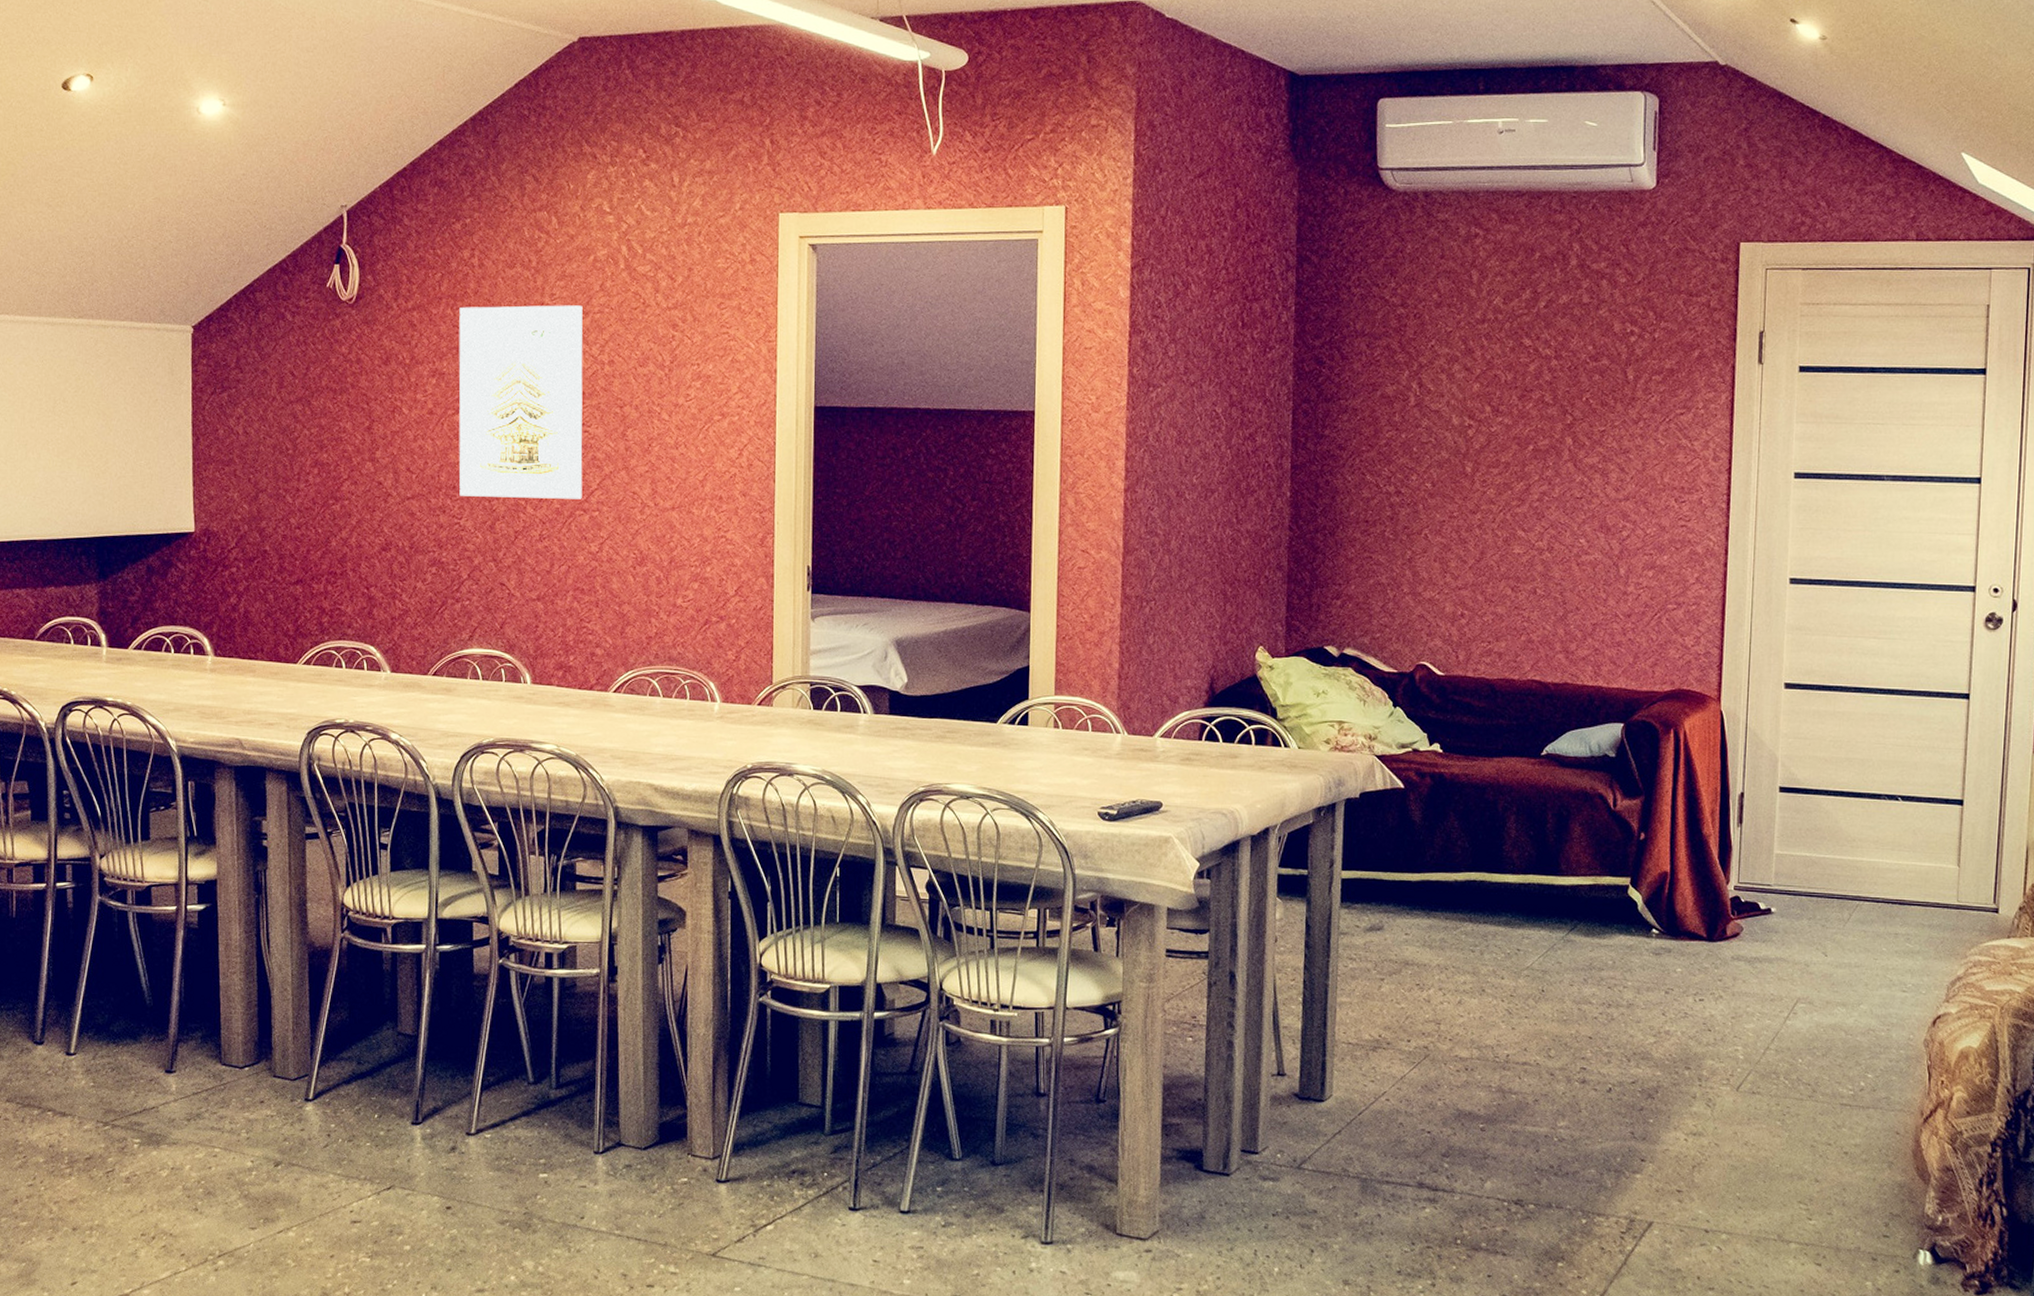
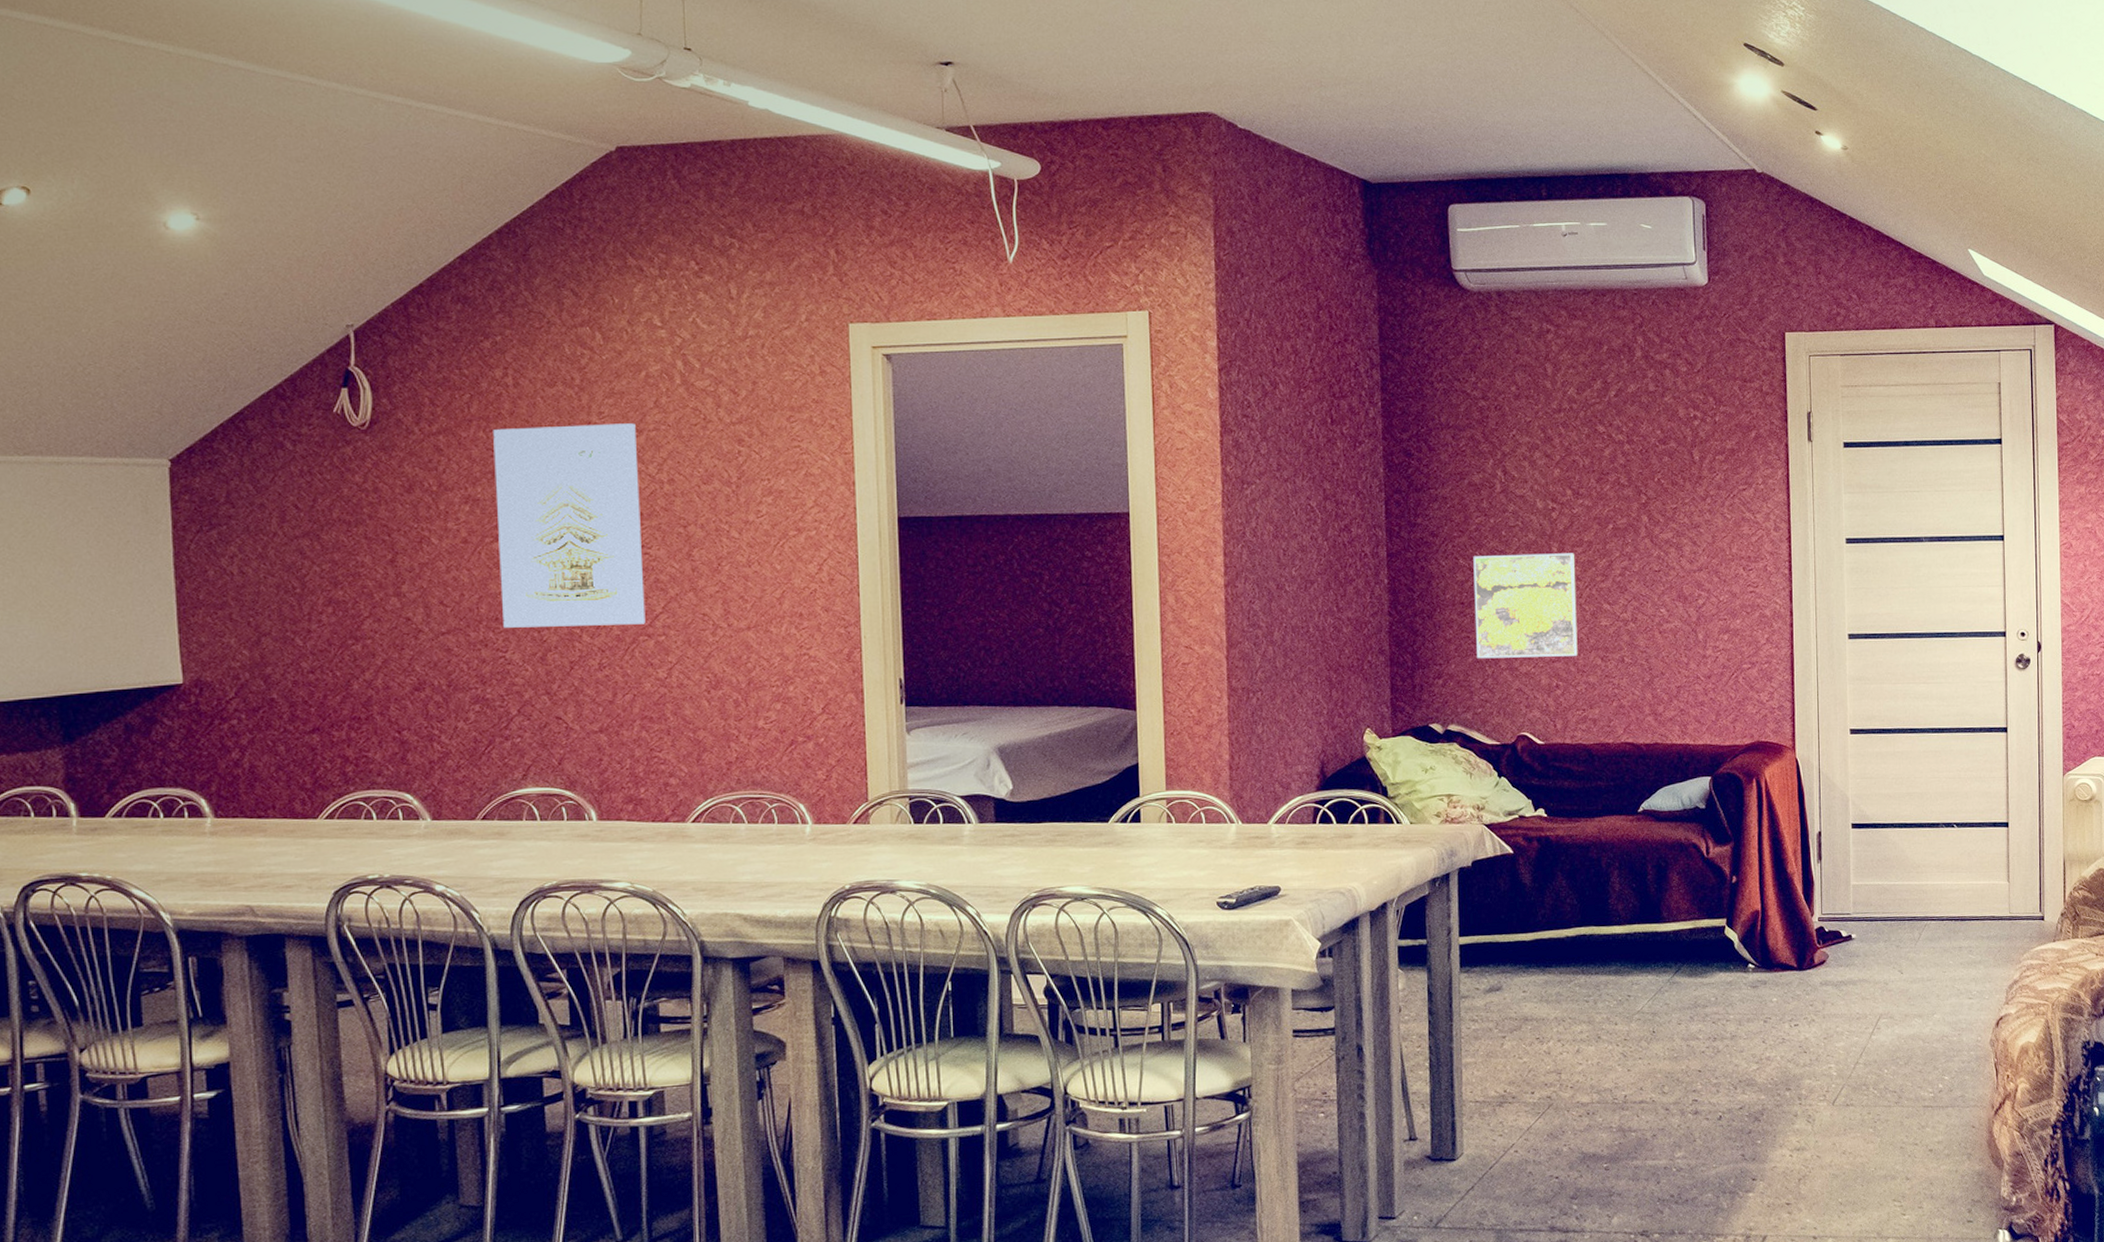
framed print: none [1379,472,1491,584] -> present [1473,553,1578,659]

